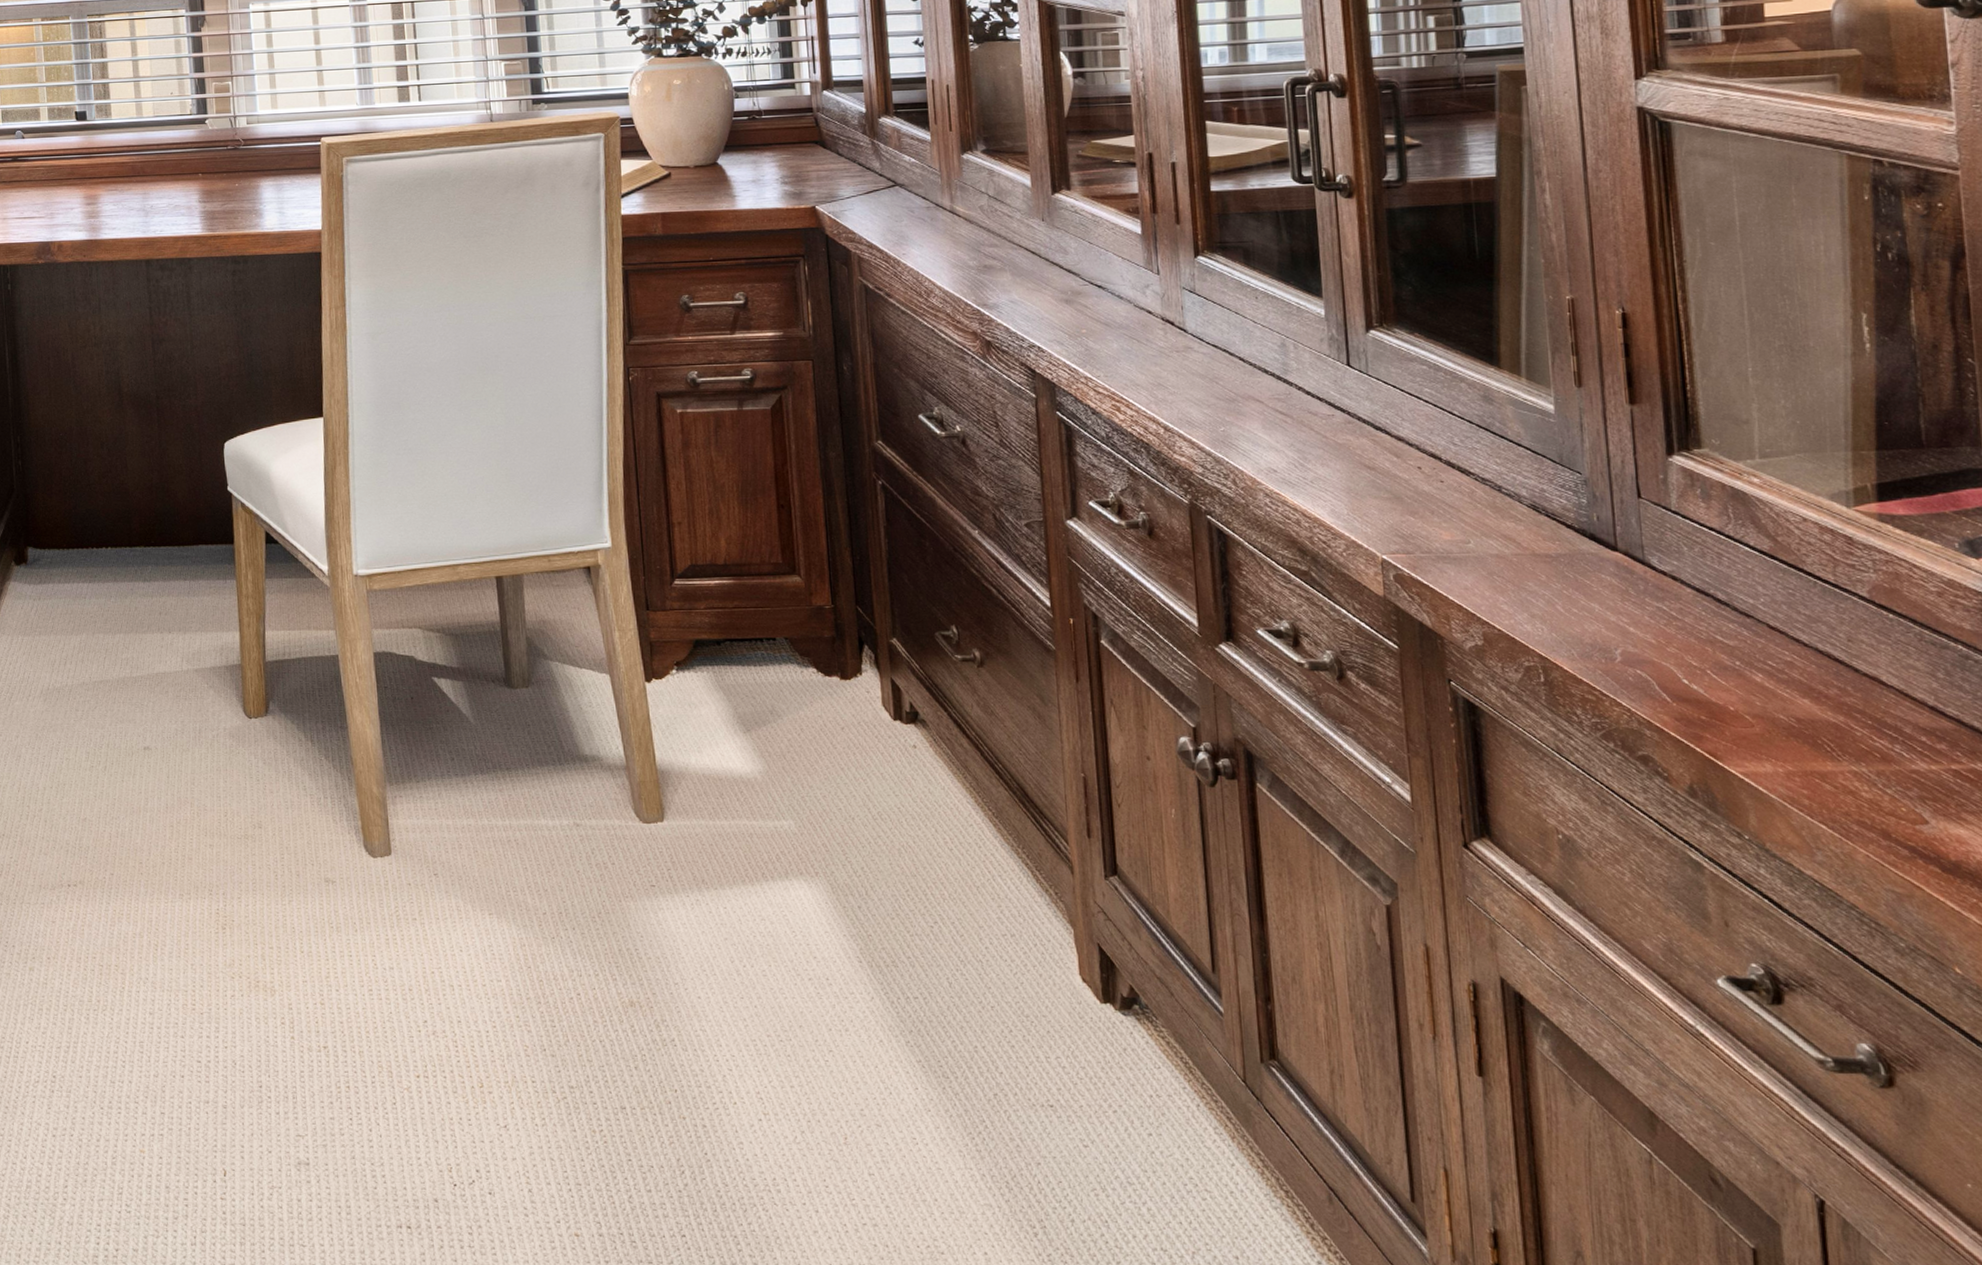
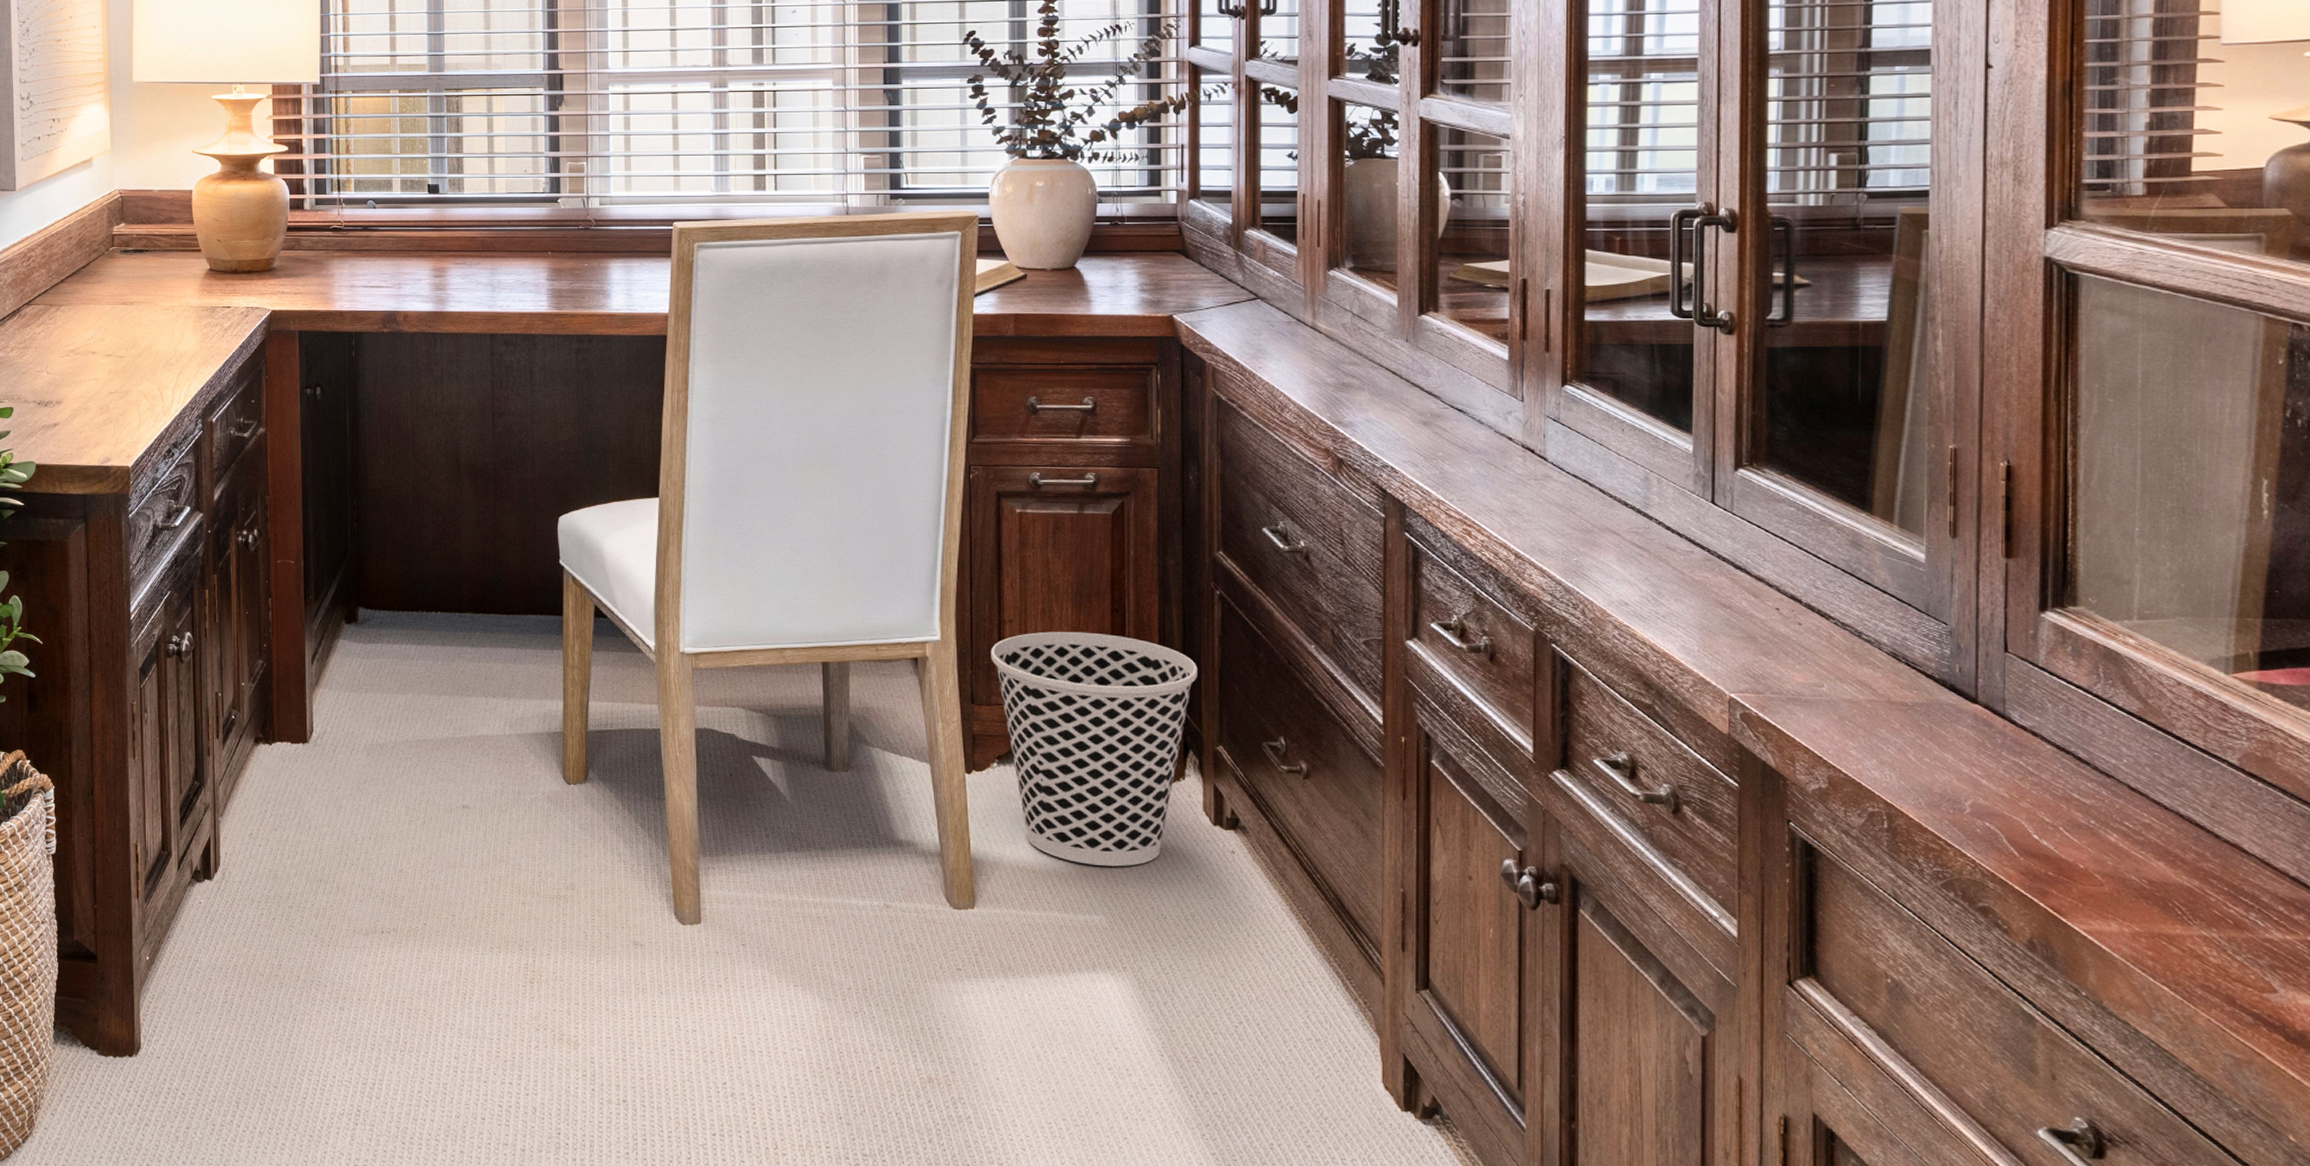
wastebasket: none [662,530,867,769] -> present [991,631,1198,867]

